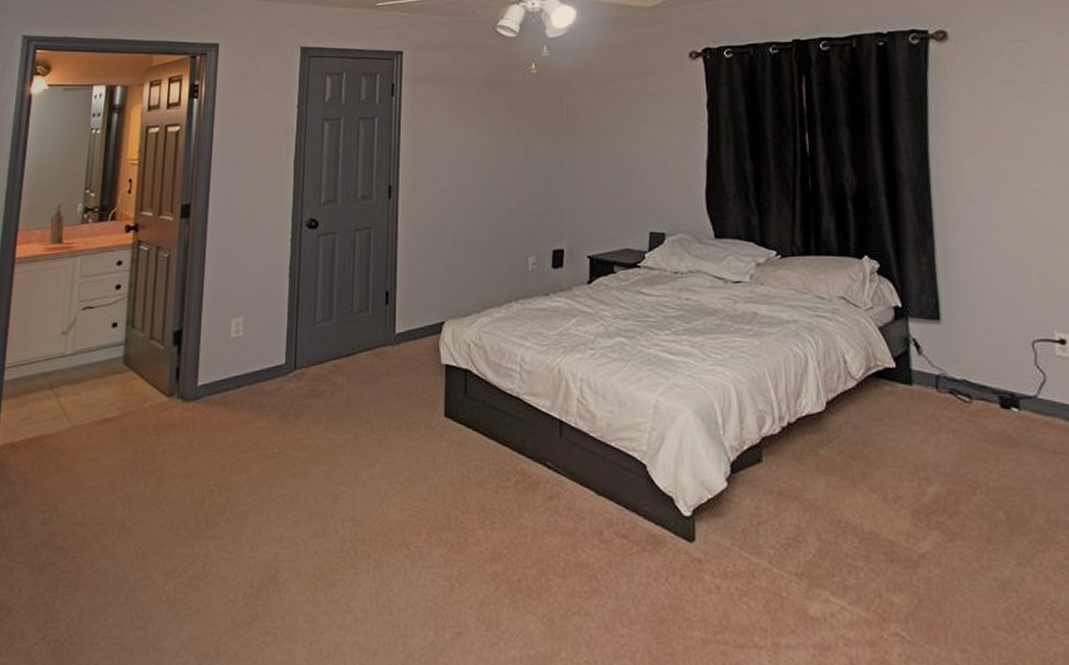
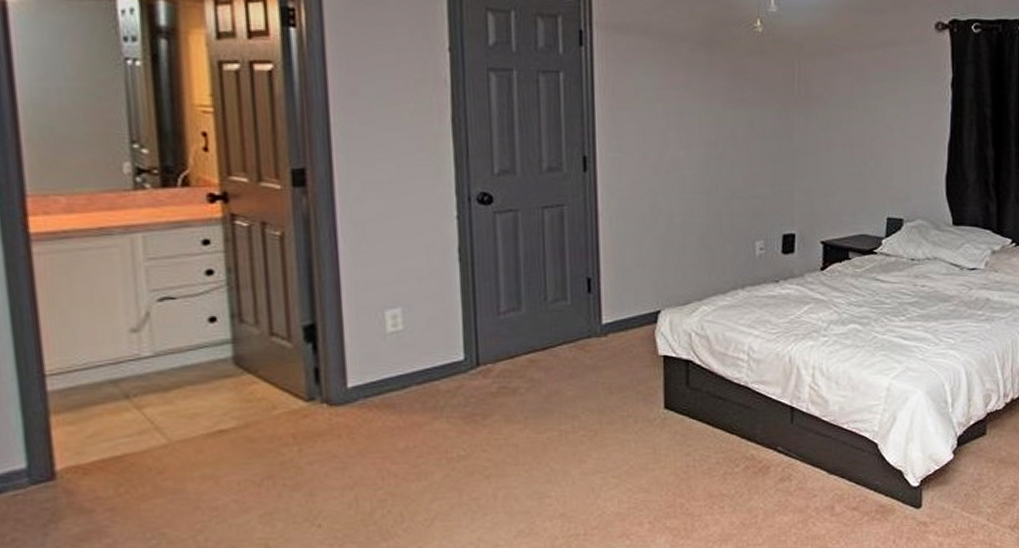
soap dispenser: present [36,204,74,246] -> none [63,161,127,219]

